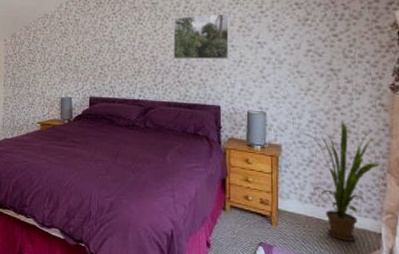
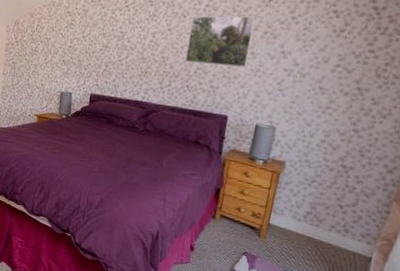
house plant: present [303,121,380,241] -> none [310,144,389,261]

